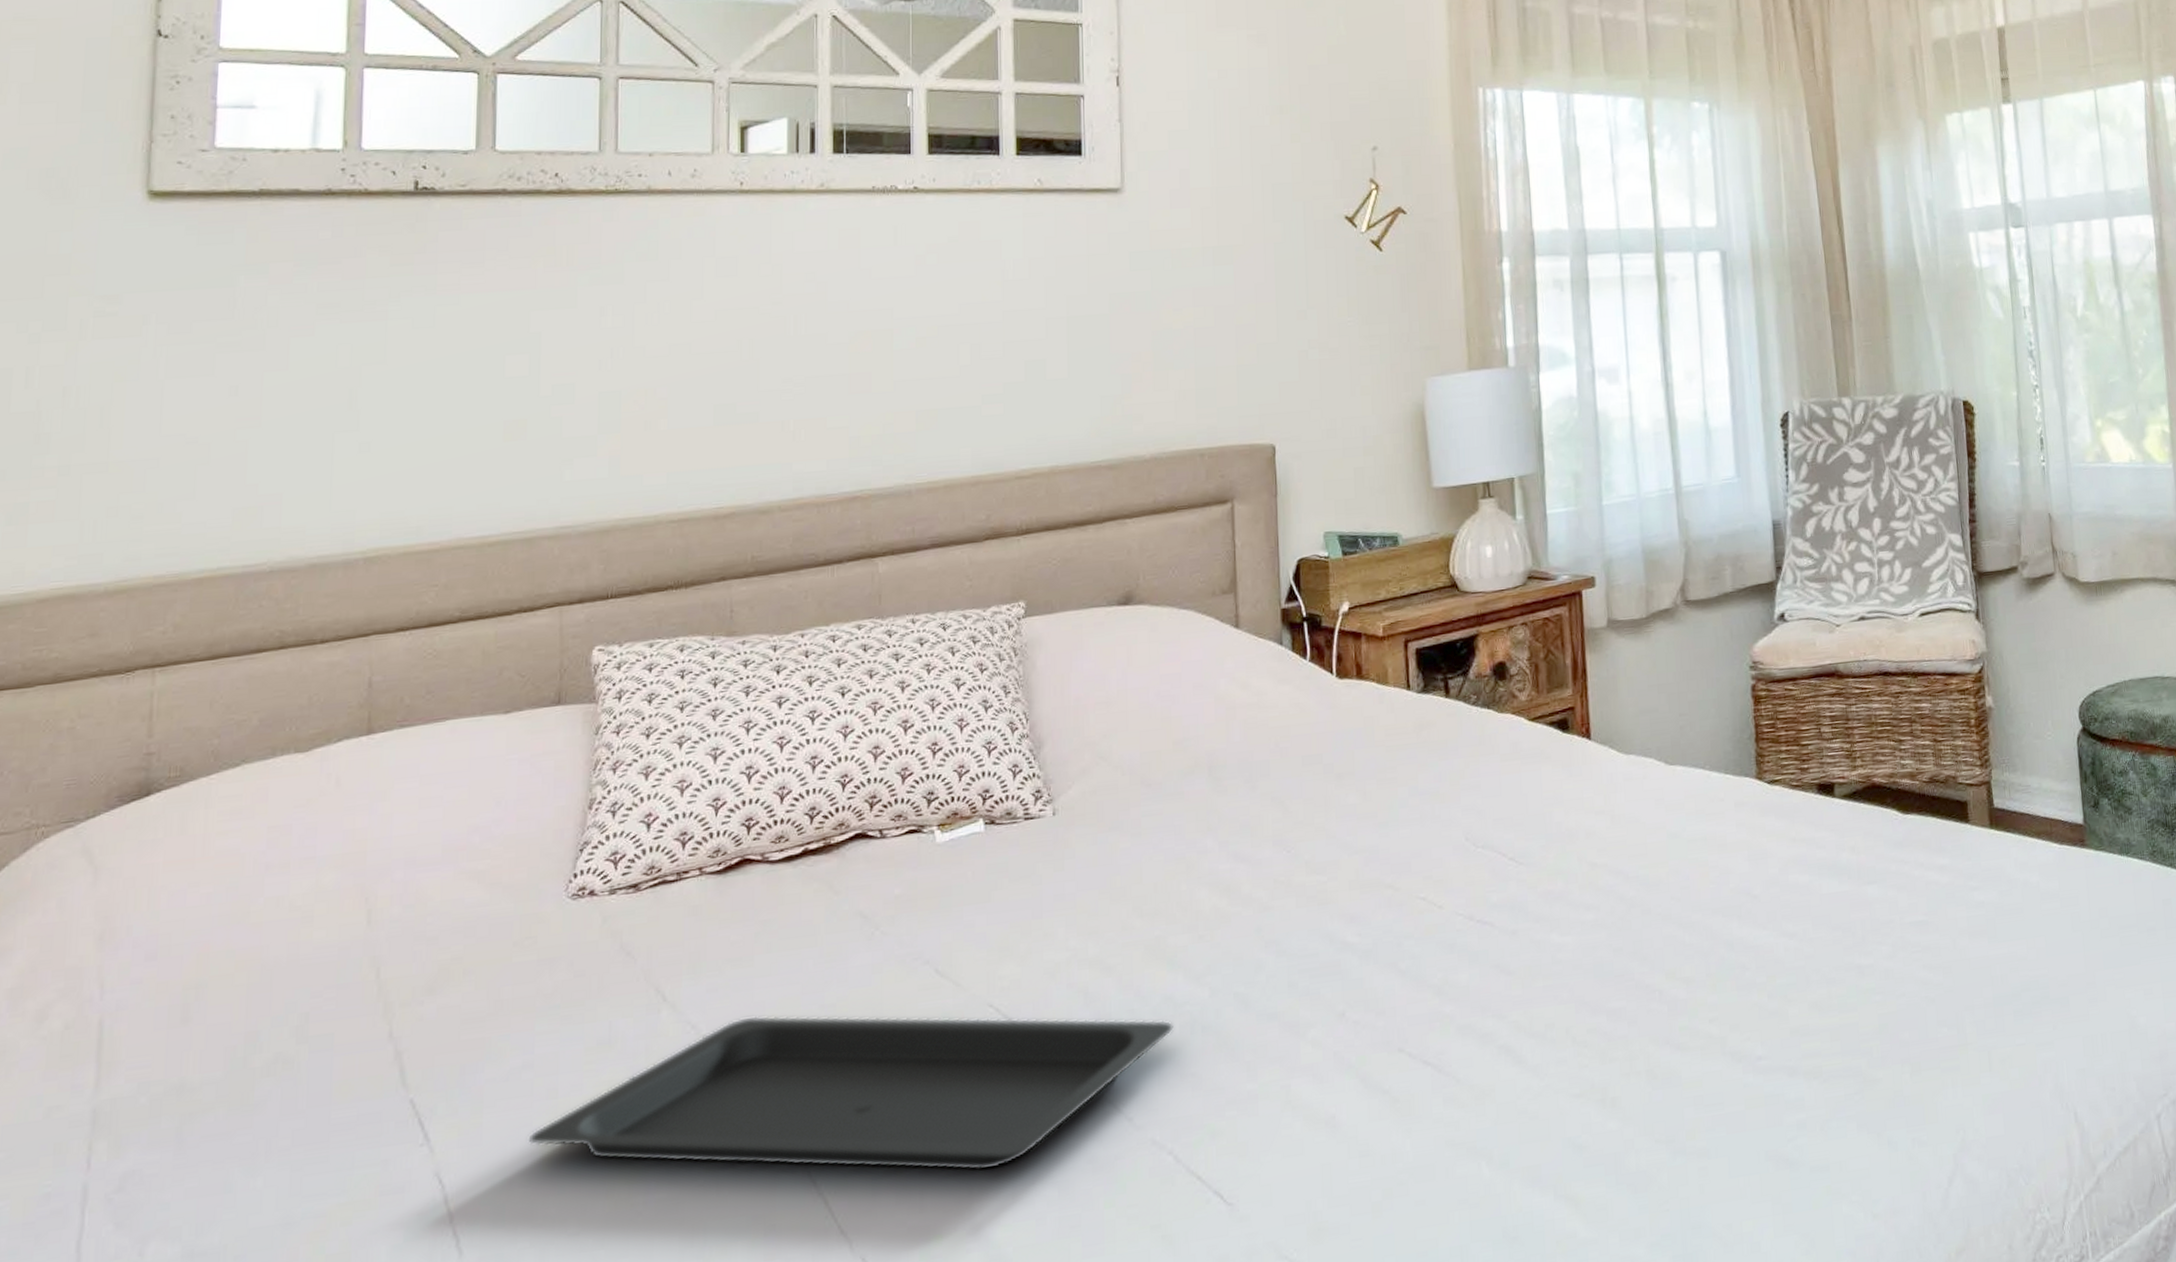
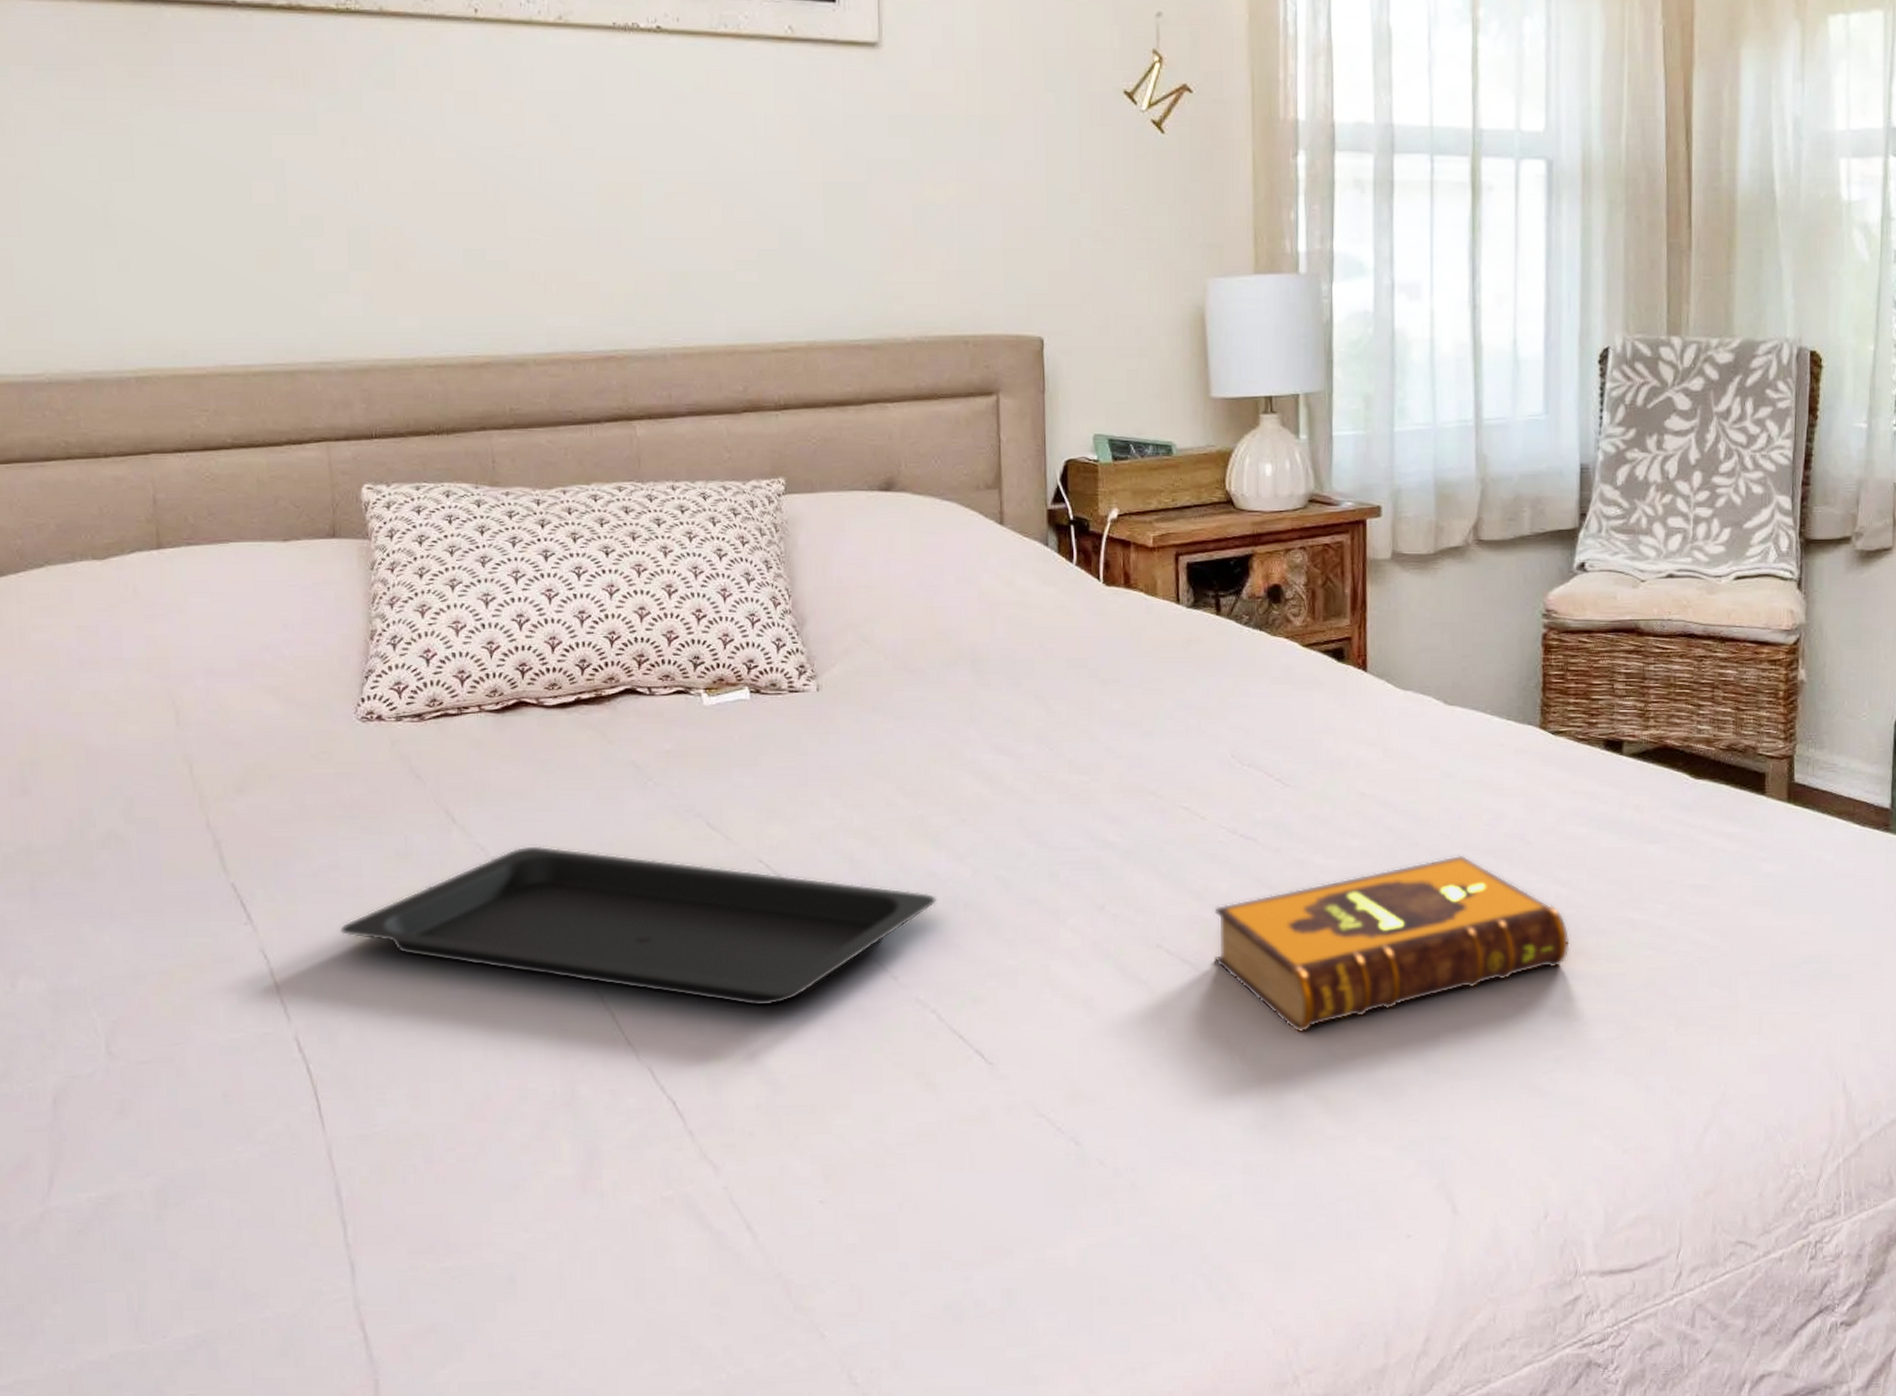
hardback book: none [1456,916,1803,1128] -> present [1214,855,1570,1033]

